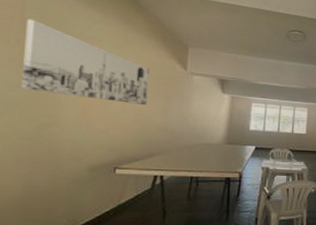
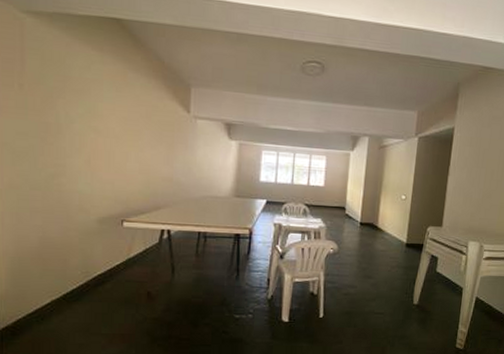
wall art: present [21,19,150,105] -> none [27,61,152,153]

